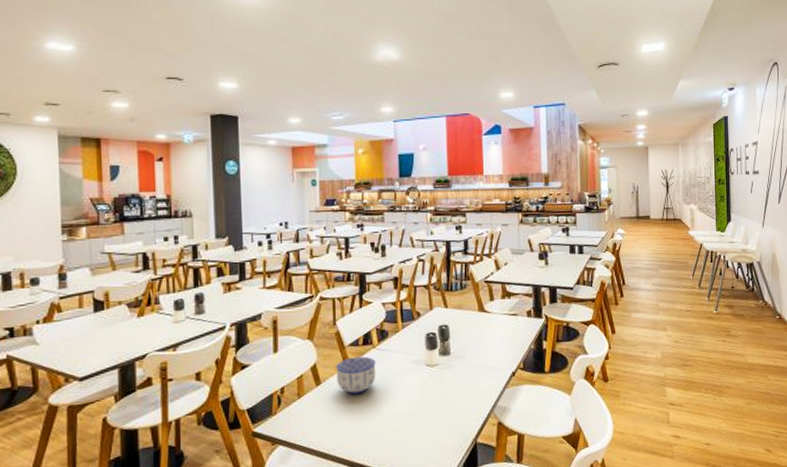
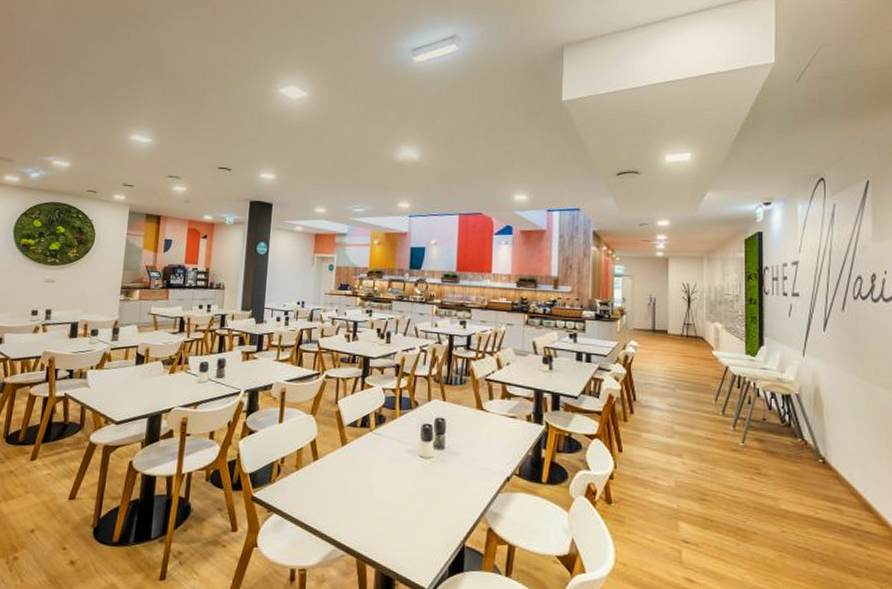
bowl: present [336,356,376,395] -> none [333,437,371,476]

